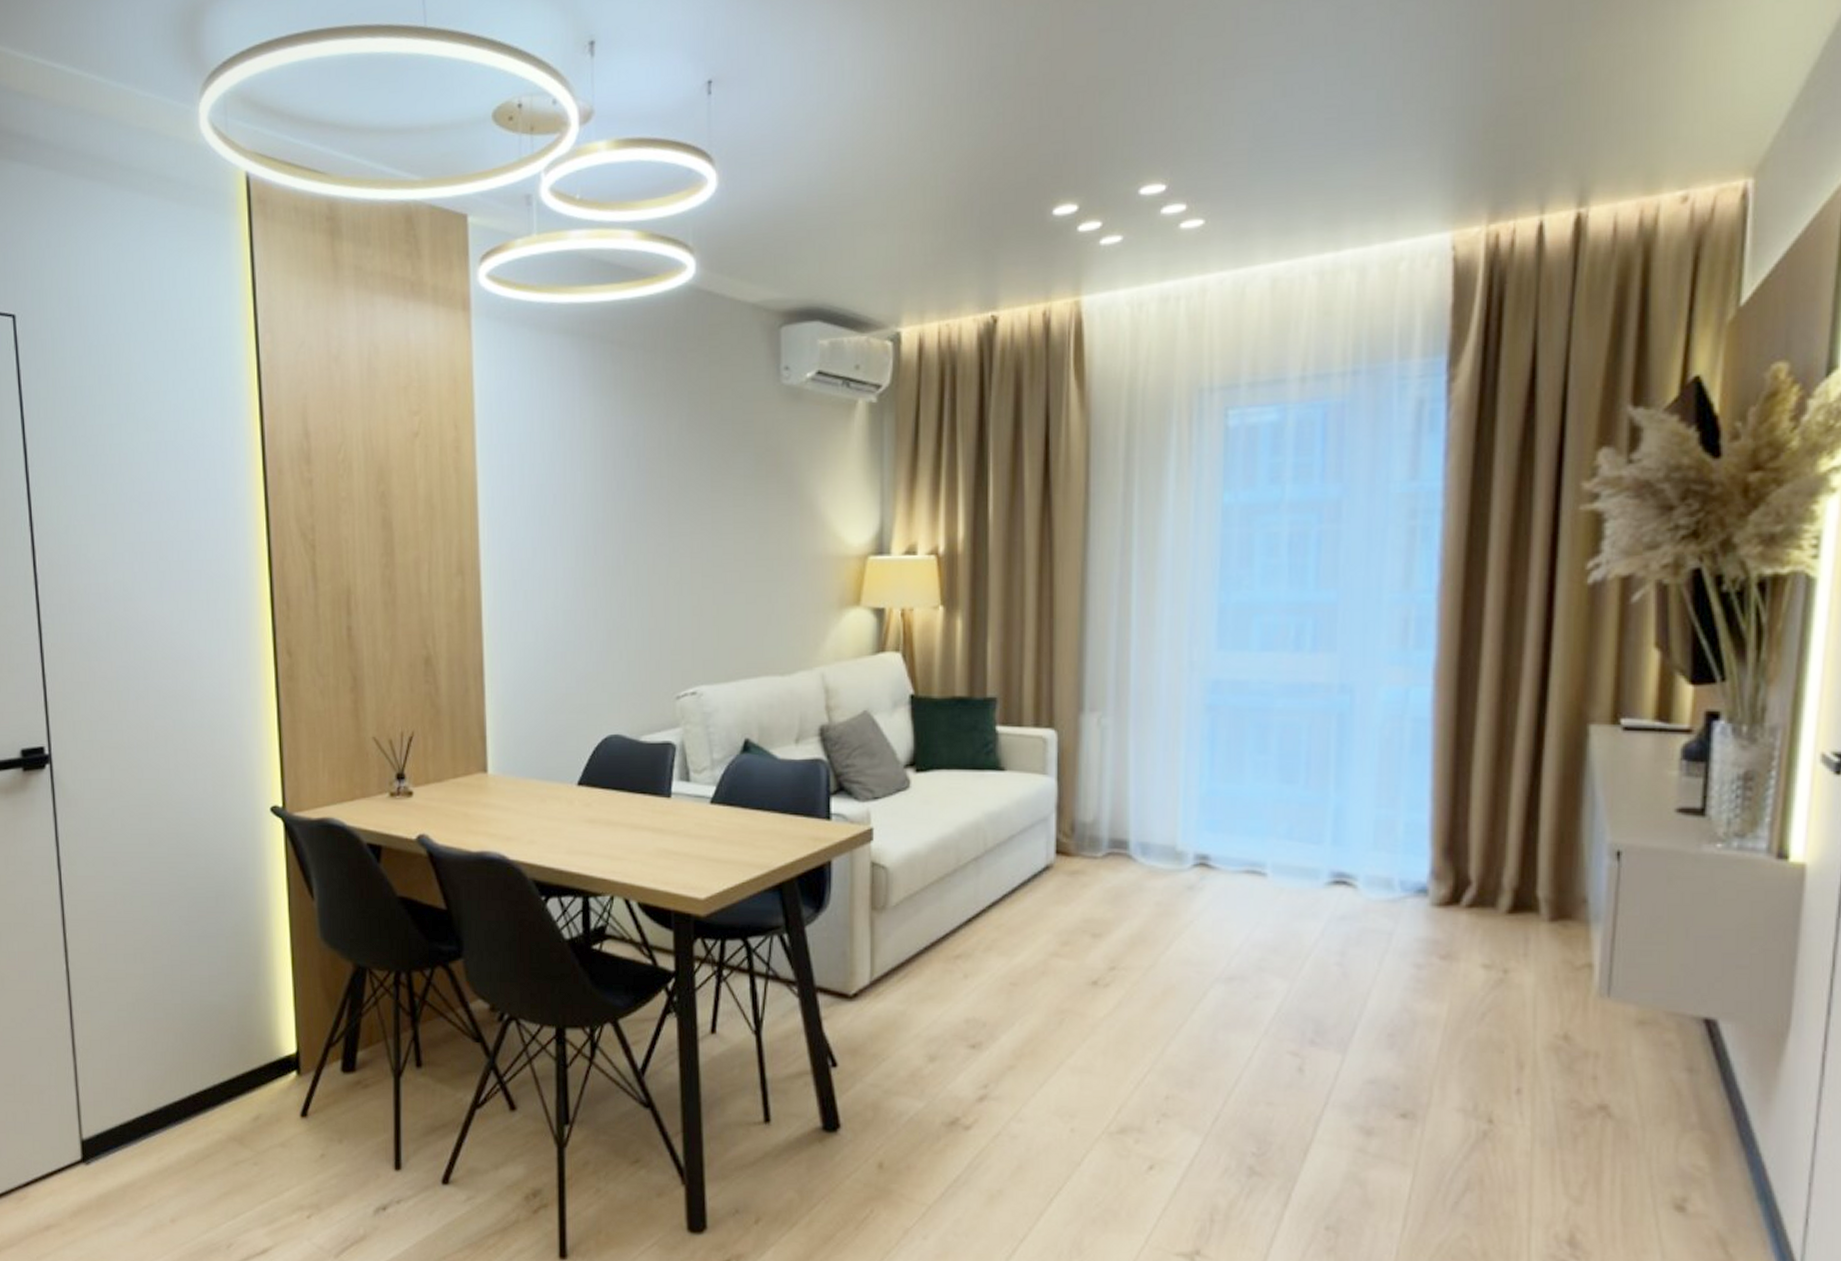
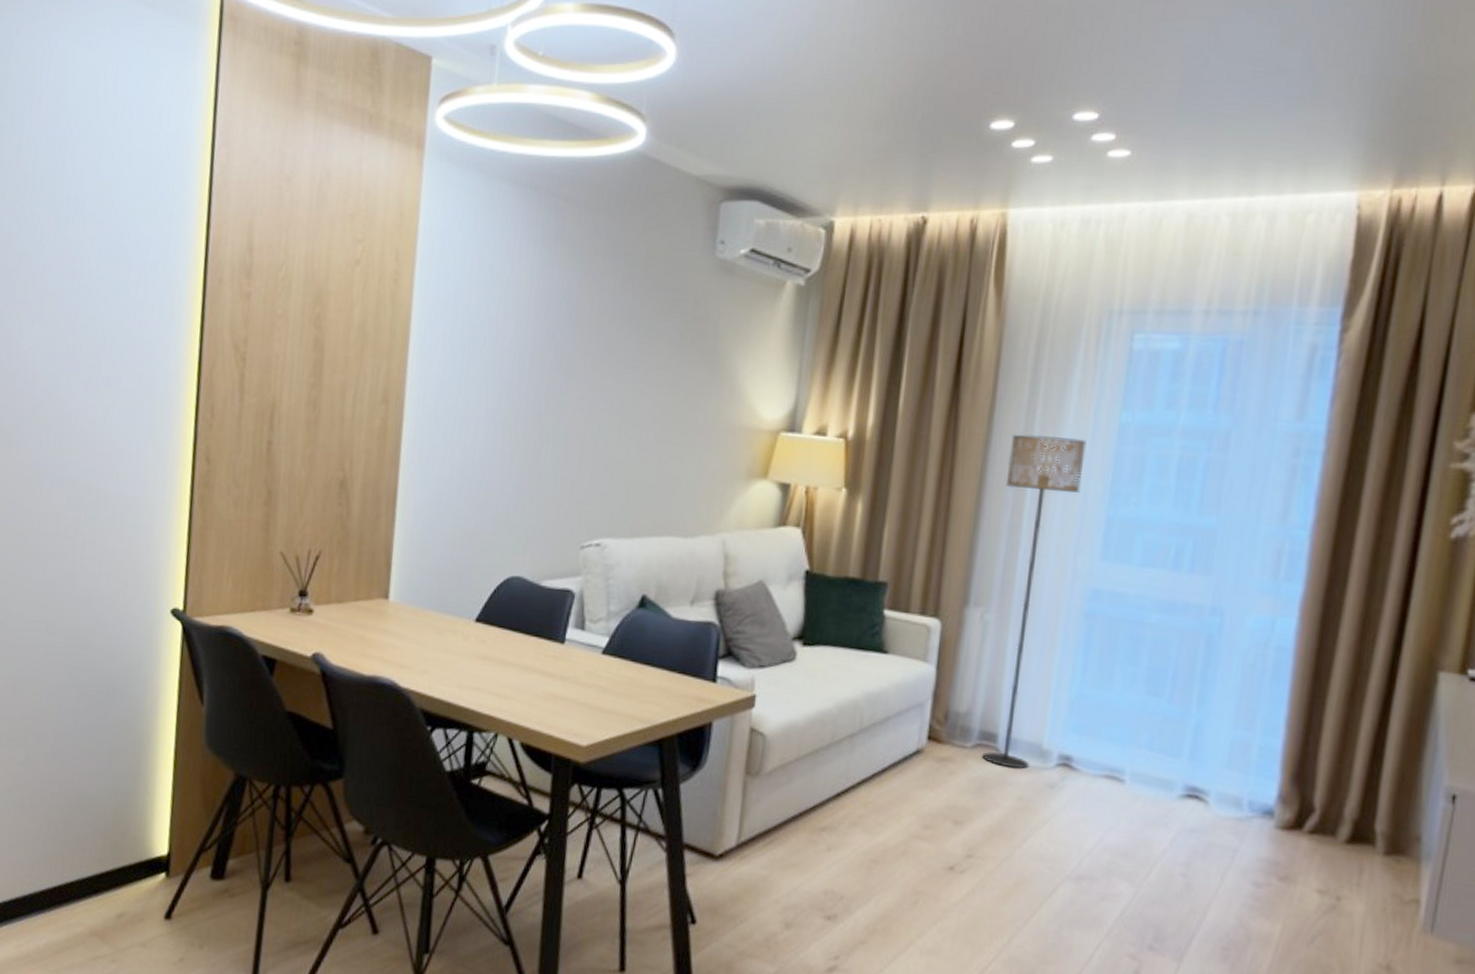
floor lamp: none [1109,526,1189,874] -> present [982,434,1086,769]

